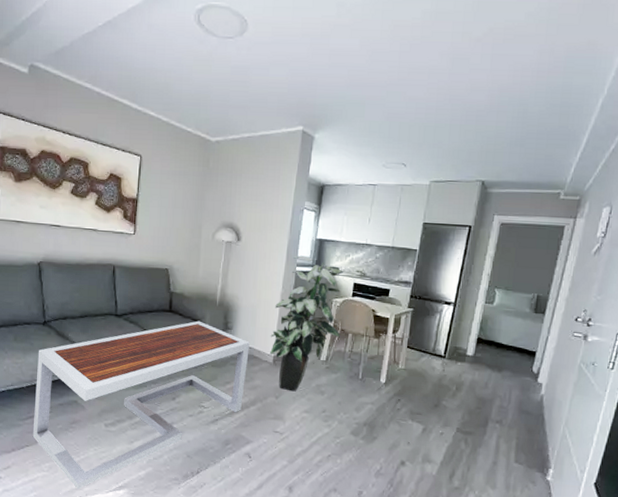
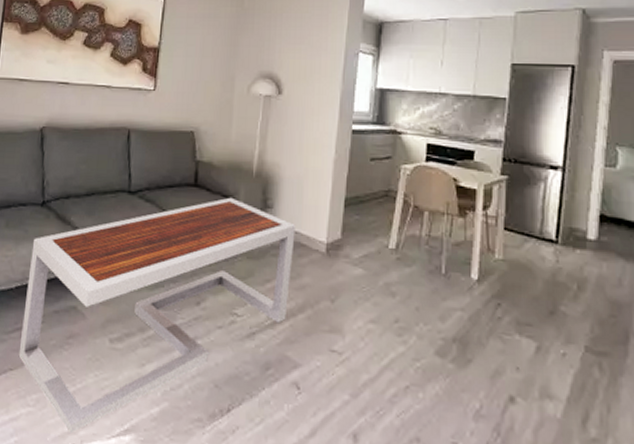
indoor plant: present [270,255,343,392] -> none [321,110,413,293]

